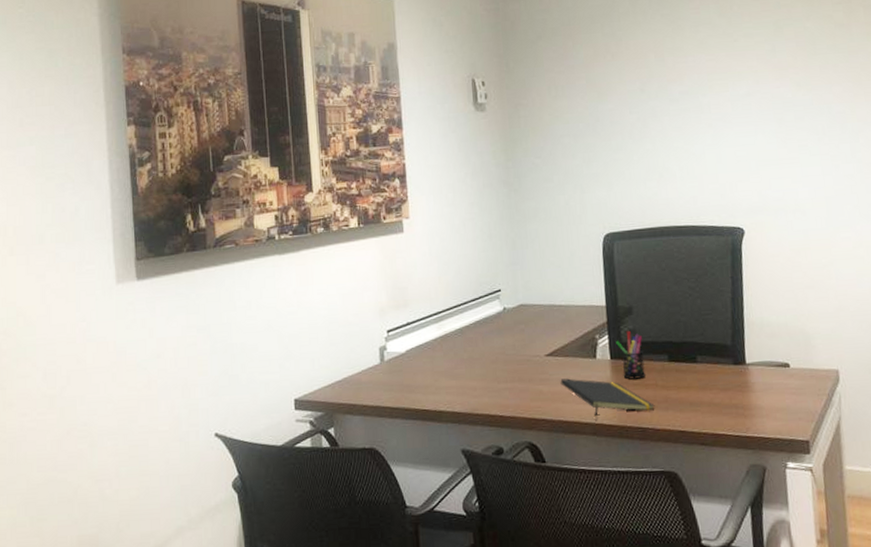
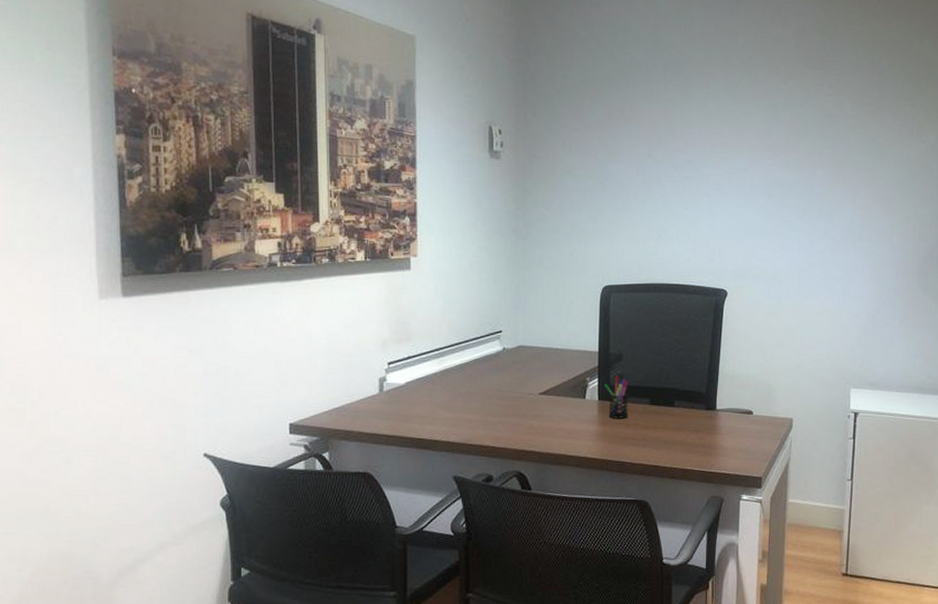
notepad: present [560,378,655,421] -> none [551,415,634,455]

